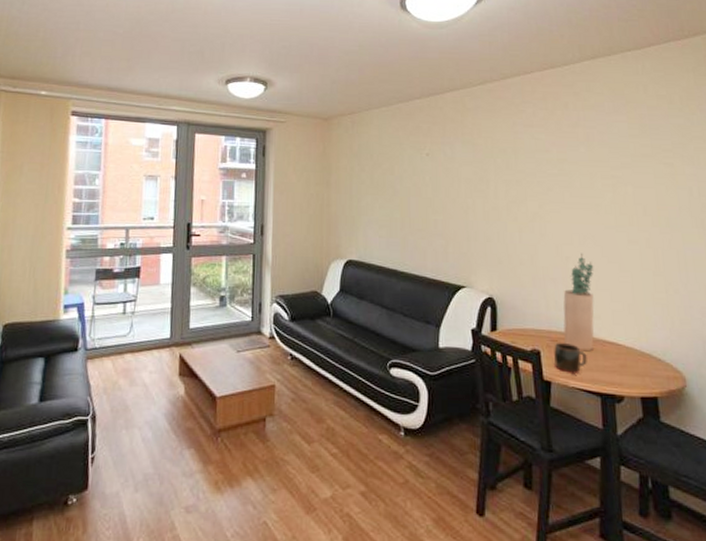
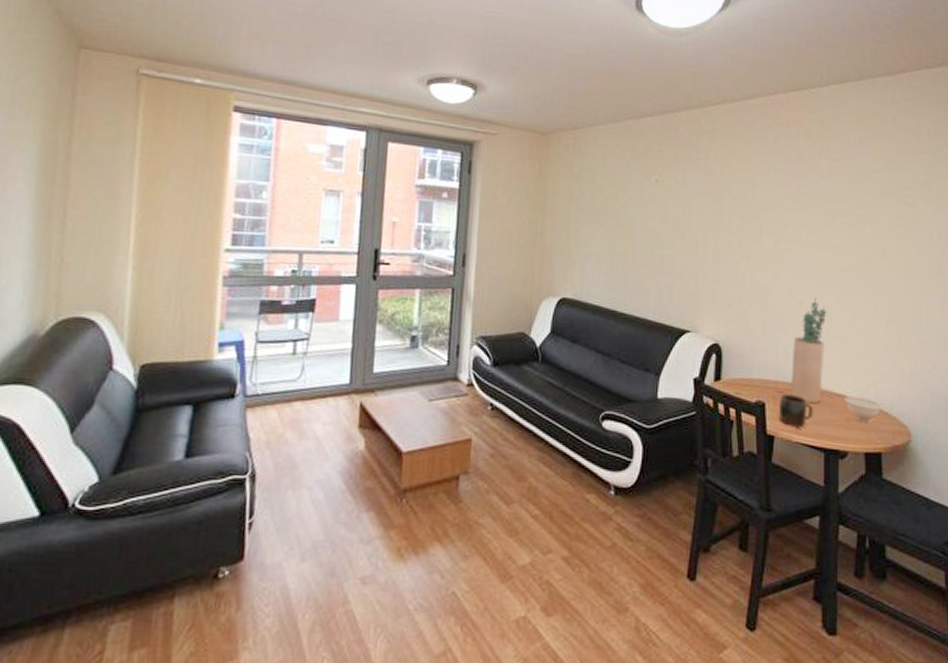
bowl: none [617,344,655,369] -> present [845,397,882,423]

